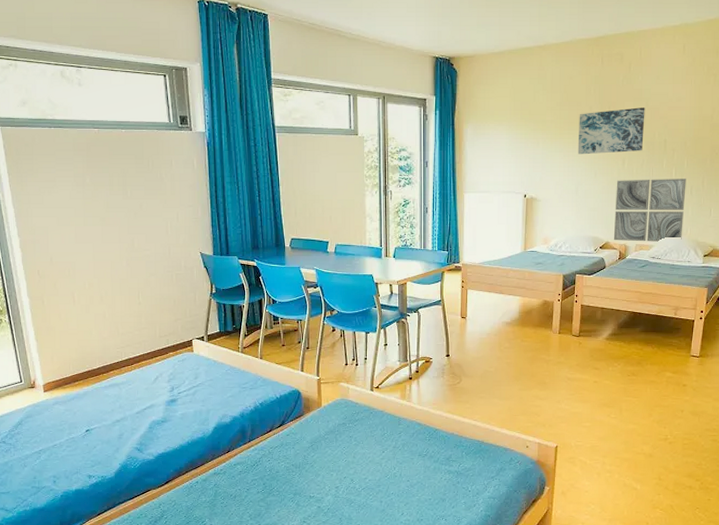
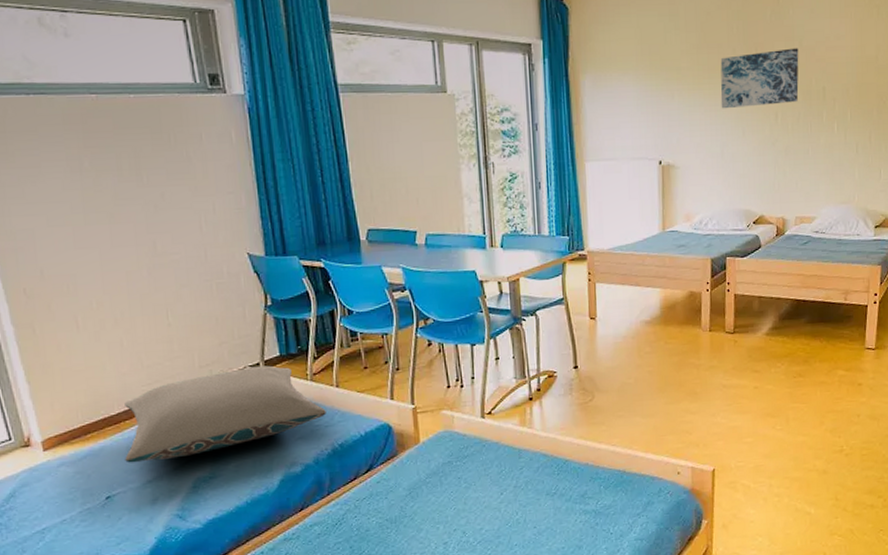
pillow: none [101,339,252,406] -> present [125,365,326,463]
wall art: present [613,179,686,242] -> none [768,134,851,214]

